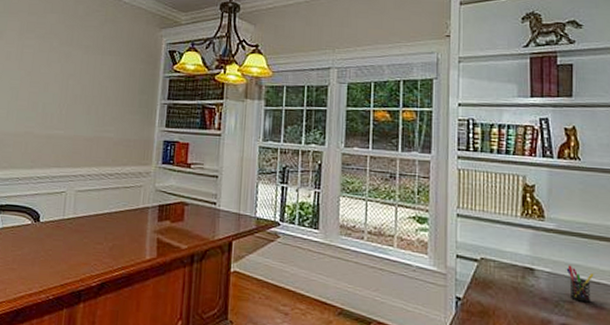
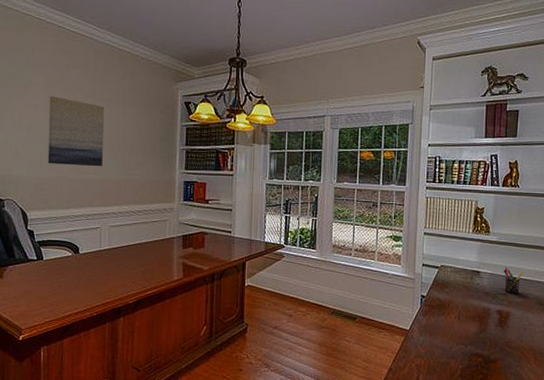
wall art: none [15,43,81,122] -> present [48,96,105,167]

